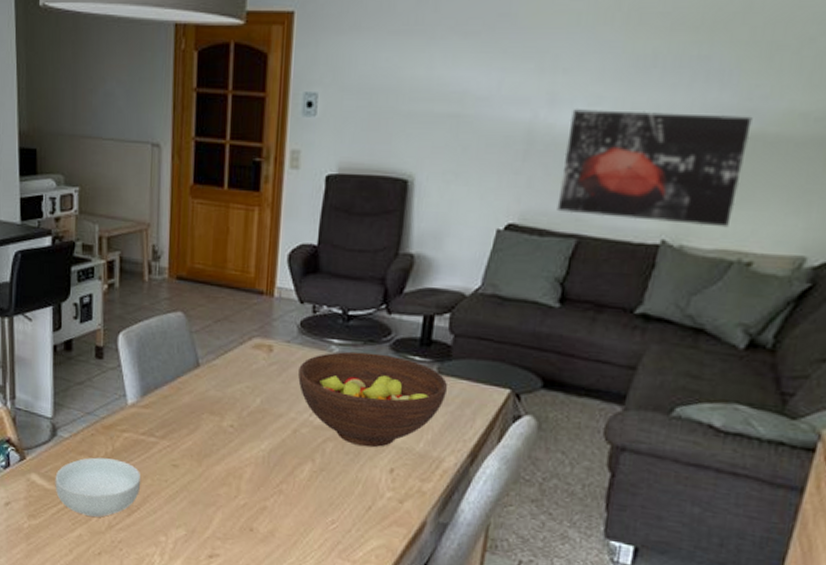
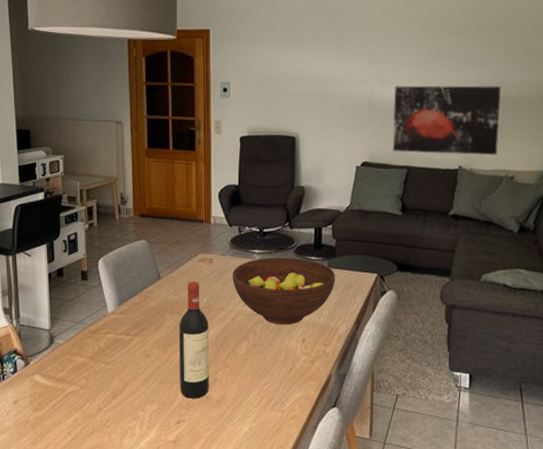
cereal bowl: present [55,457,141,518] -> none [54,356,122,404]
wine bottle: none [216,373,261,530] -> present [179,281,210,399]

